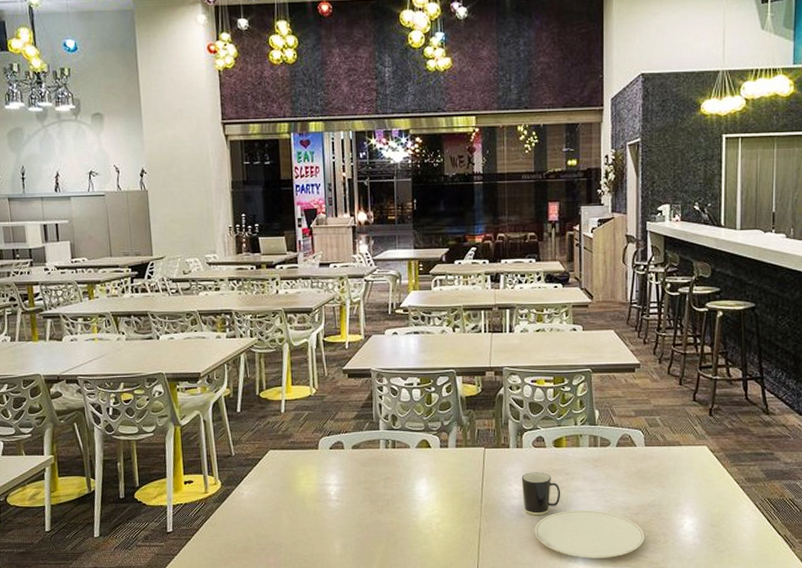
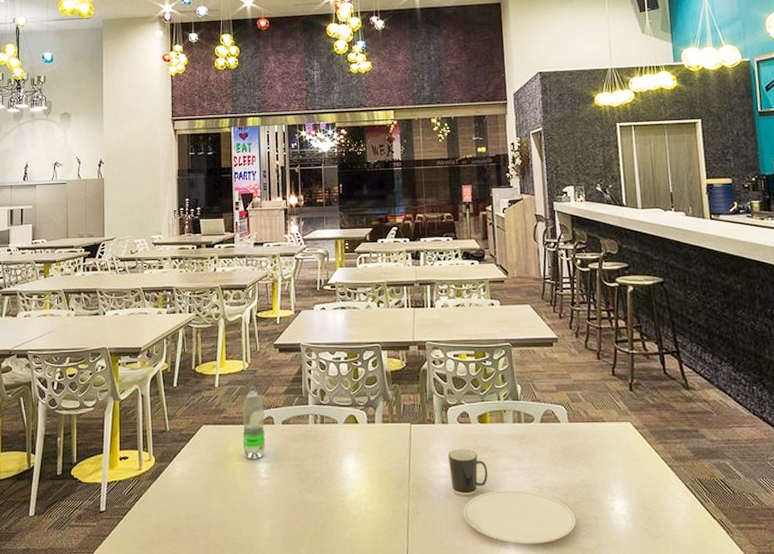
bottle: none [310,411,335,483] -> present [242,386,265,460]

